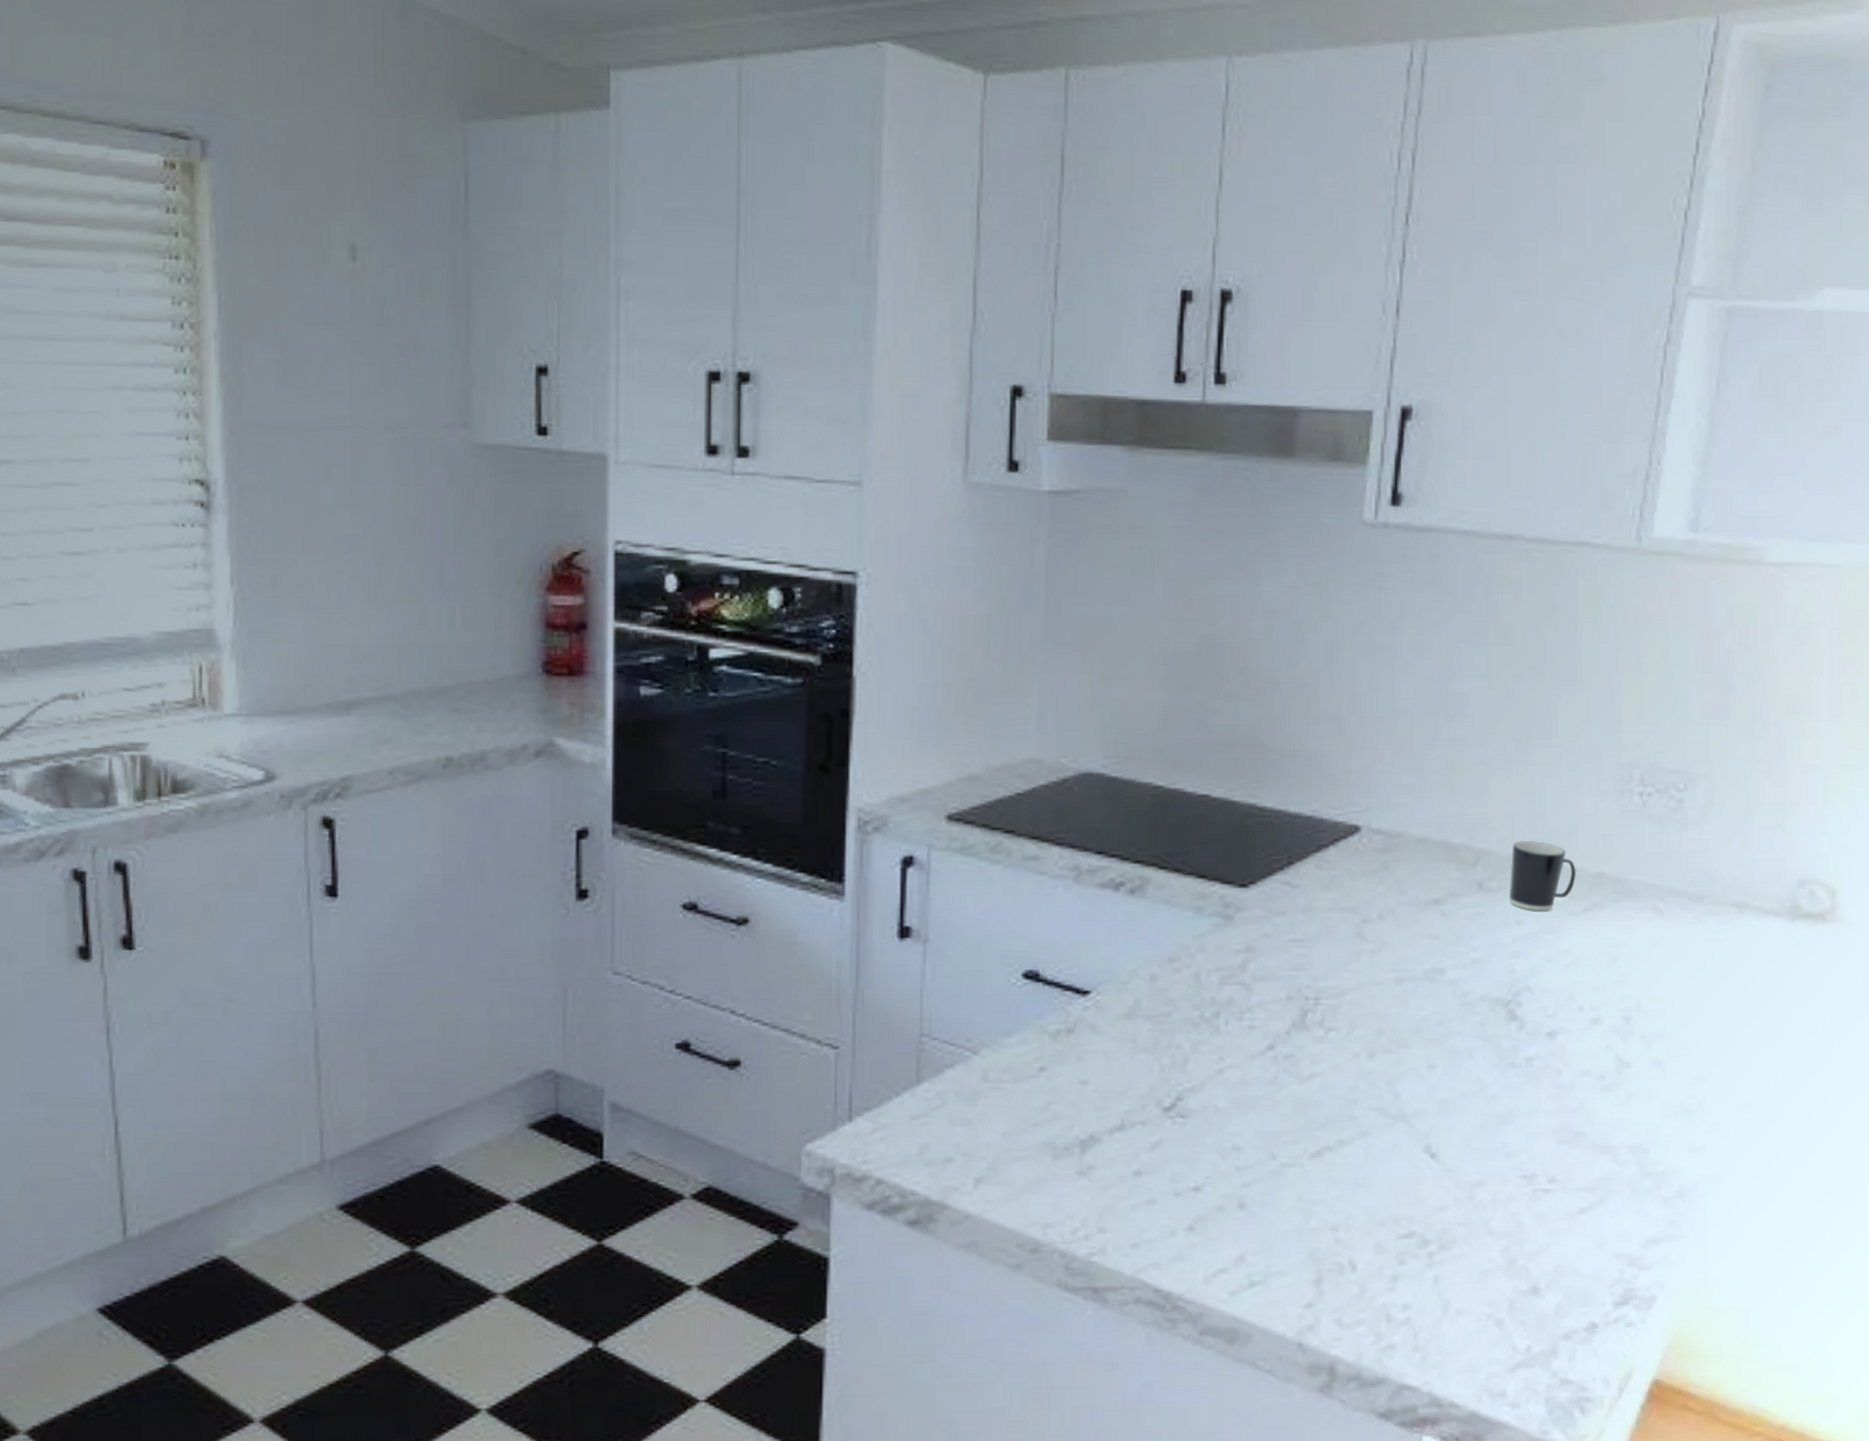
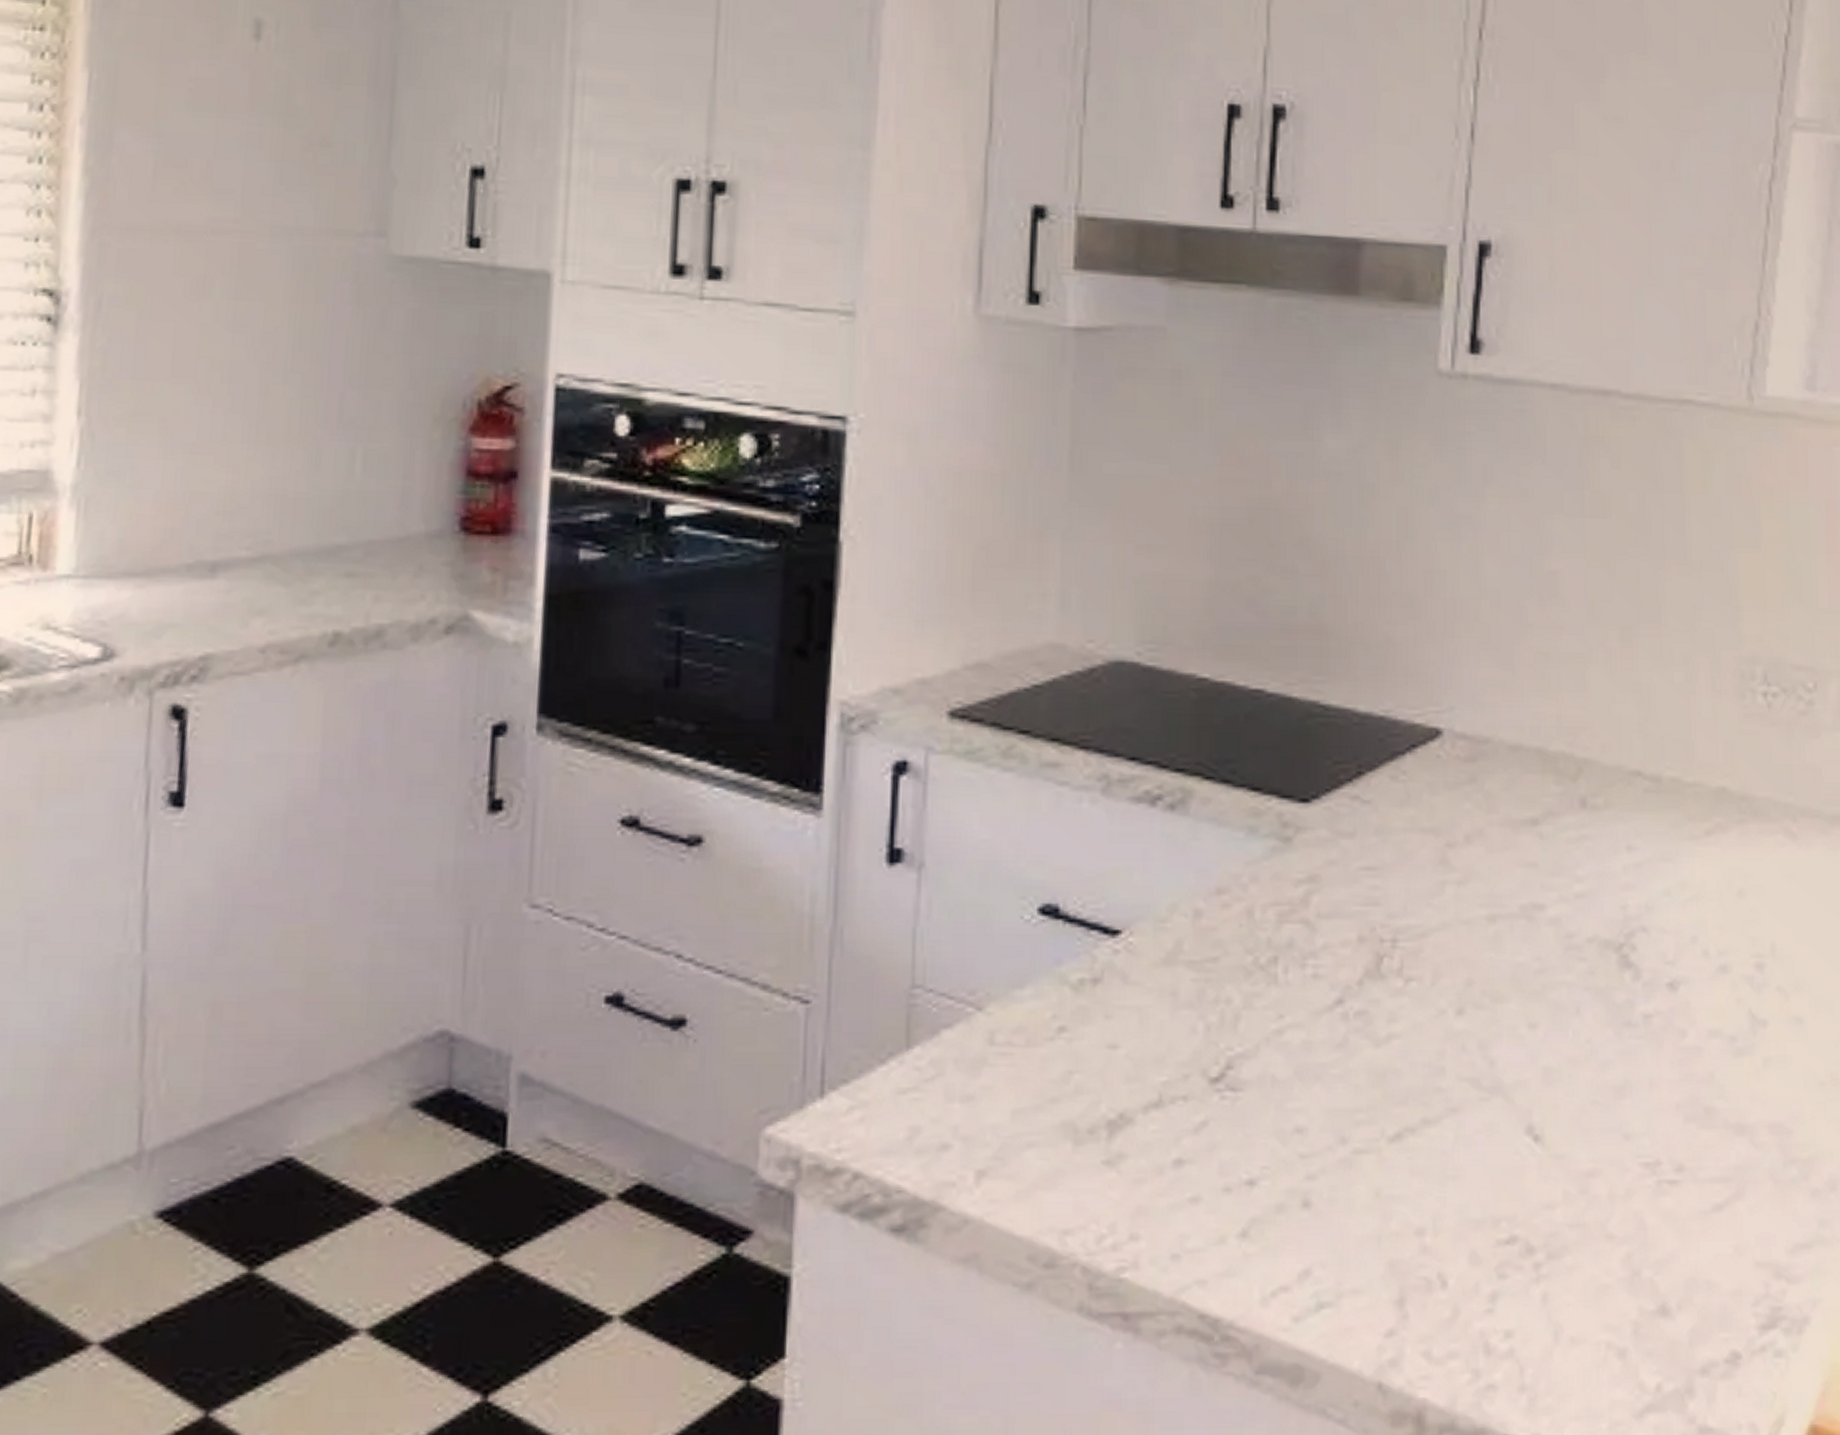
mug: present [1510,840,1577,911] -> none [1617,748,1695,834]

